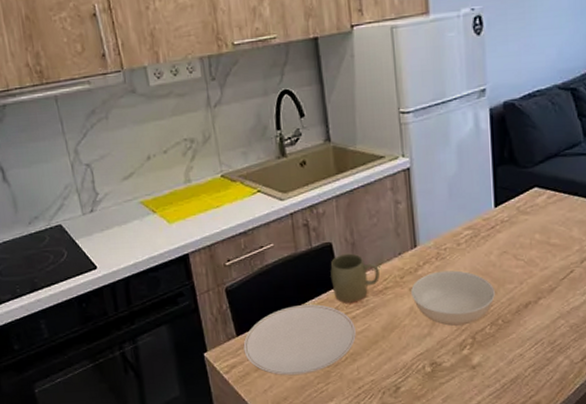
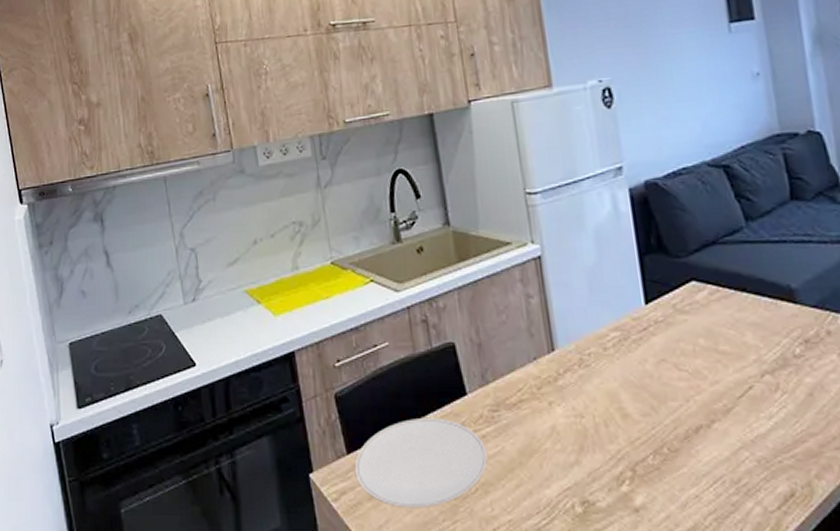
mug: present [329,253,380,303] -> none [453,356,512,418]
bowl: present [411,270,495,326] -> none [551,381,656,453]

